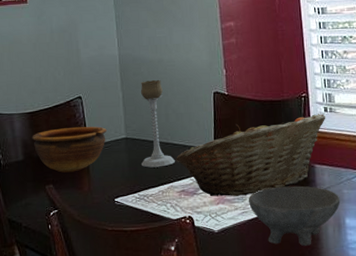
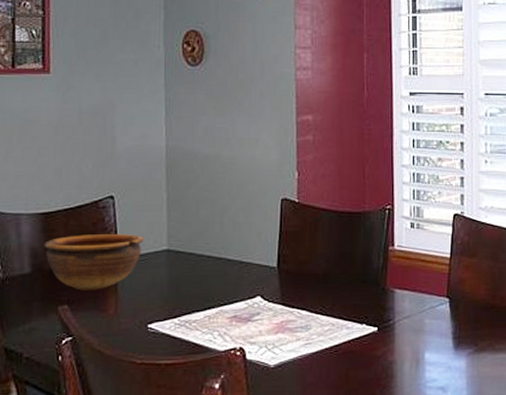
candle holder: present [140,79,175,168] -> none [184,179,228,287]
fruit basket: present [176,113,326,197] -> none [229,229,412,325]
bowl: present [249,186,340,247] -> none [314,313,421,385]

